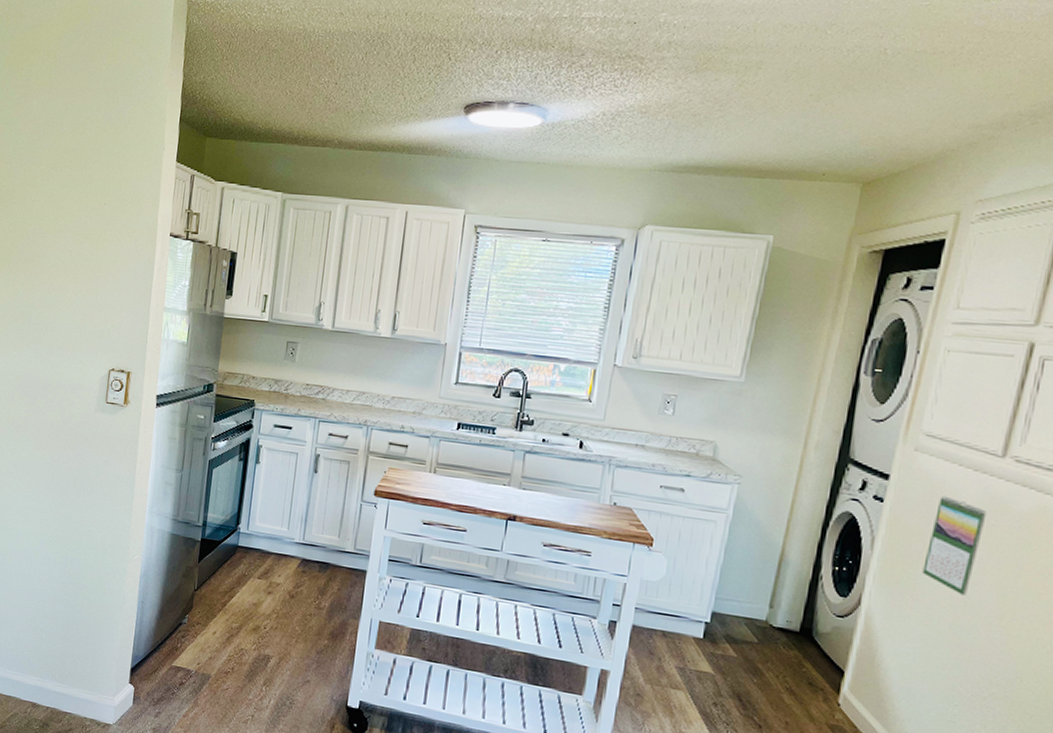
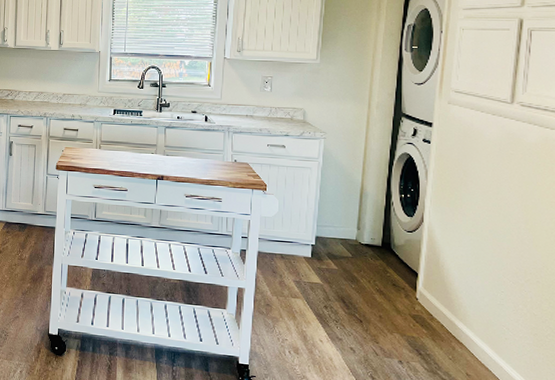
calendar: present [922,495,987,596] -> none [465,135,506,208]

